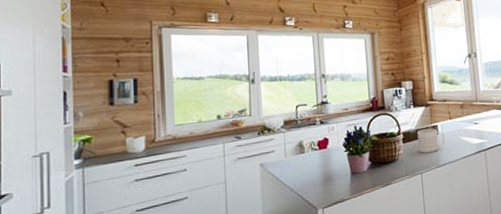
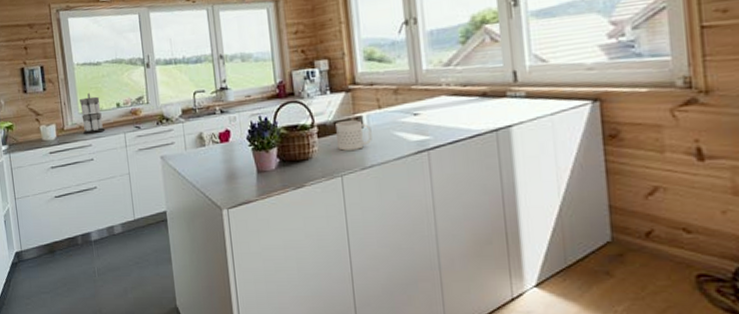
spice rack: none [176,106,202,146] -> present [80,93,105,135]

